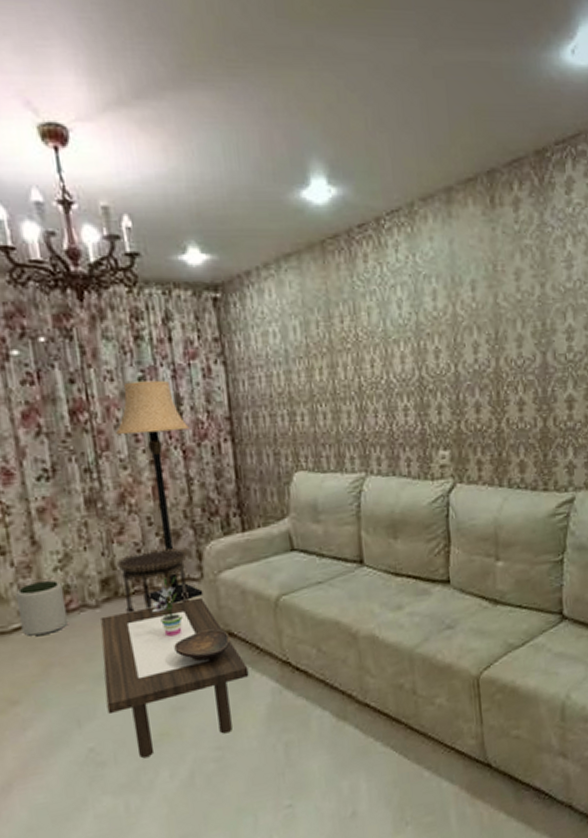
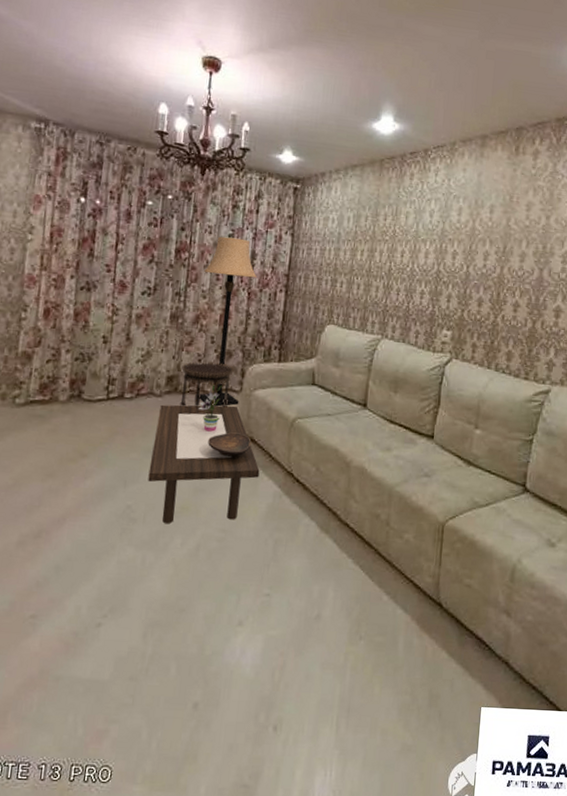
plant pot: present [15,580,69,637] -> none [103,368,140,409]

